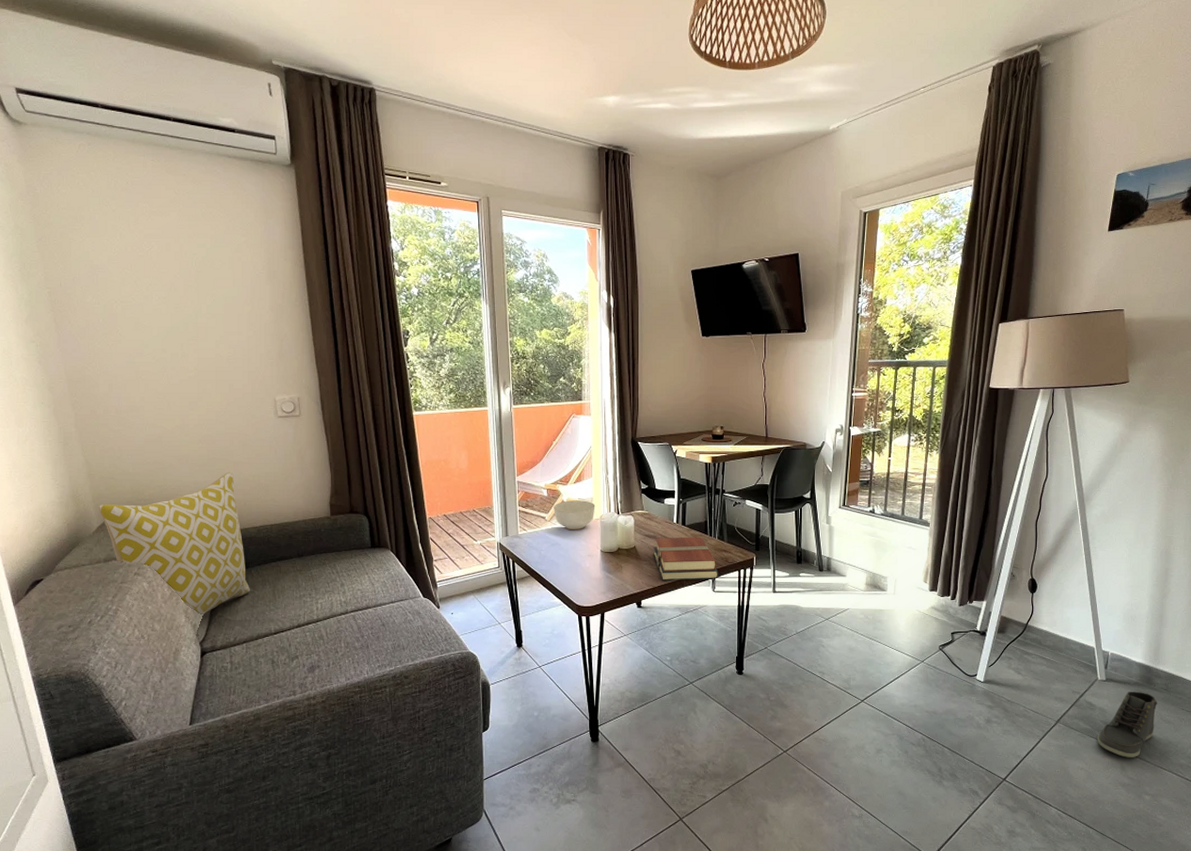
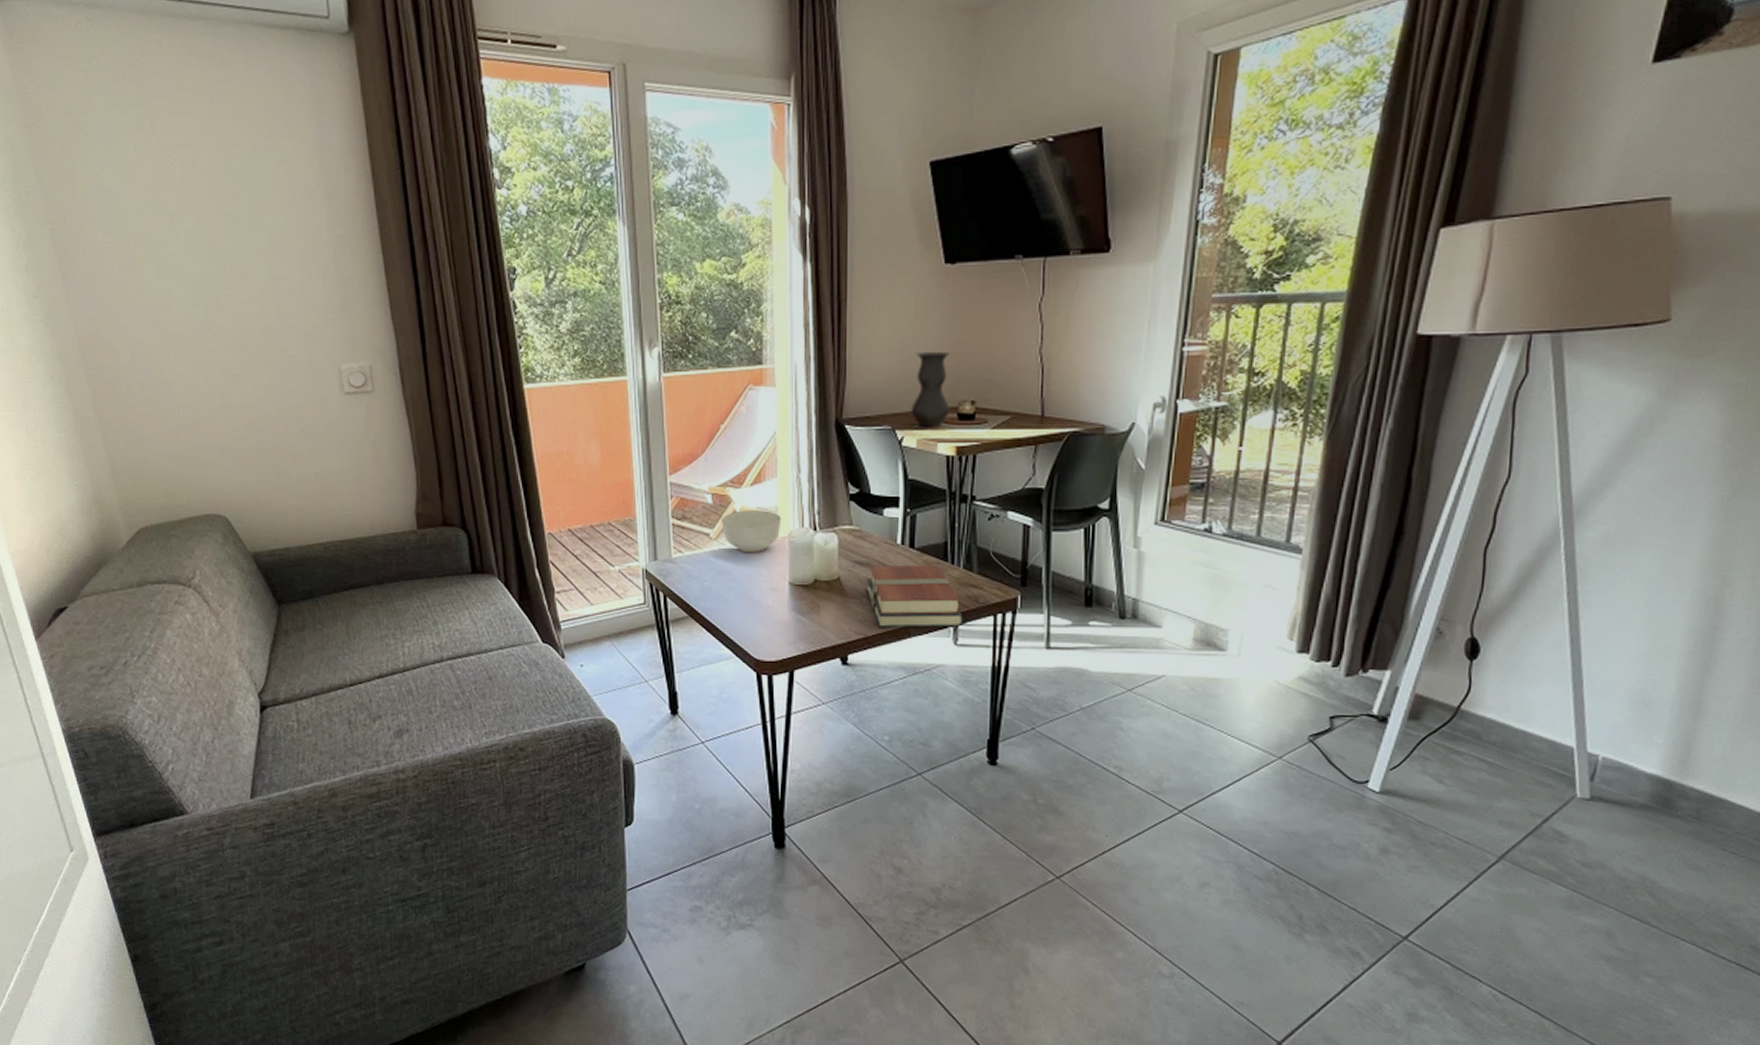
pillow: present [98,471,251,617] -> none [126,468,319,660]
vase: none [681,393,707,445] -> present [910,351,951,428]
sneaker: present [1097,691,1158,758] -> none [1567,817,1680,919]

